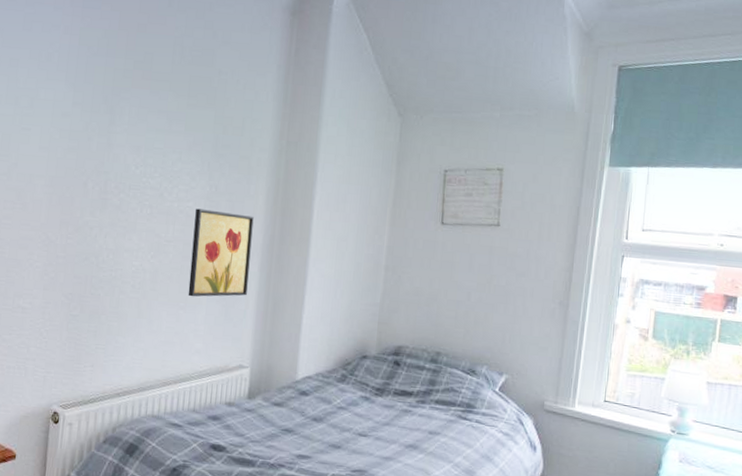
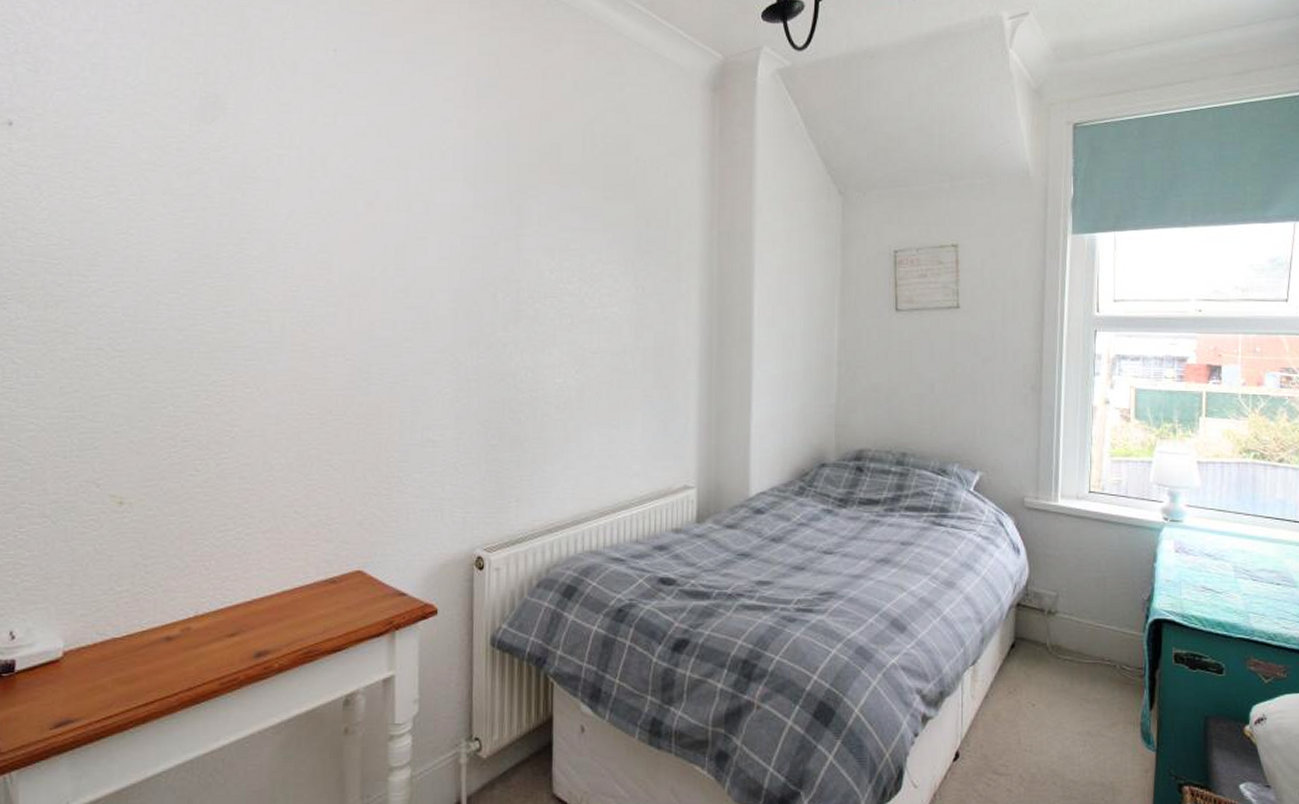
wall art: present [188,208,254,297] -> none [620,314,688,414]

